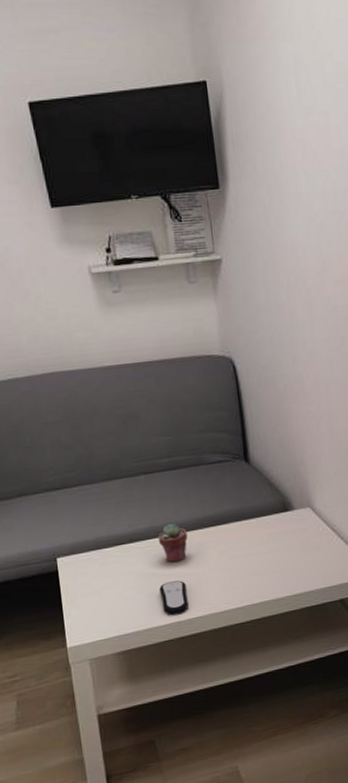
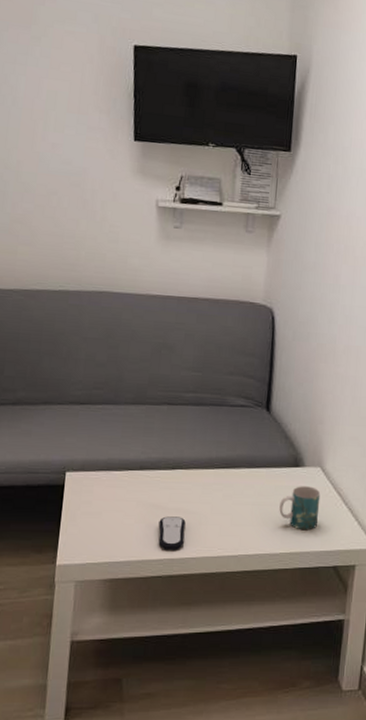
potted succulent: present [157,523,188,563] -> none [167,458,197,498]
mug: none [276,527,317,572] -> present [279,486,321,531]

